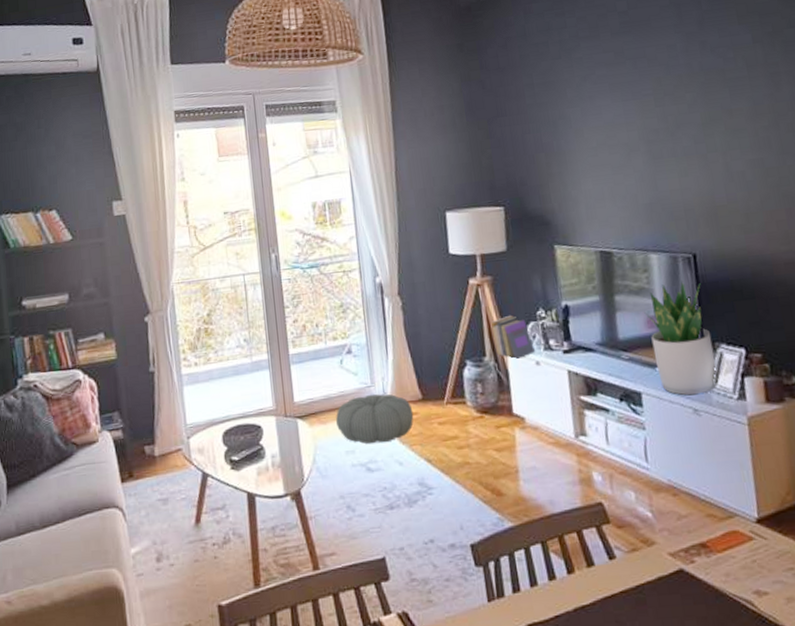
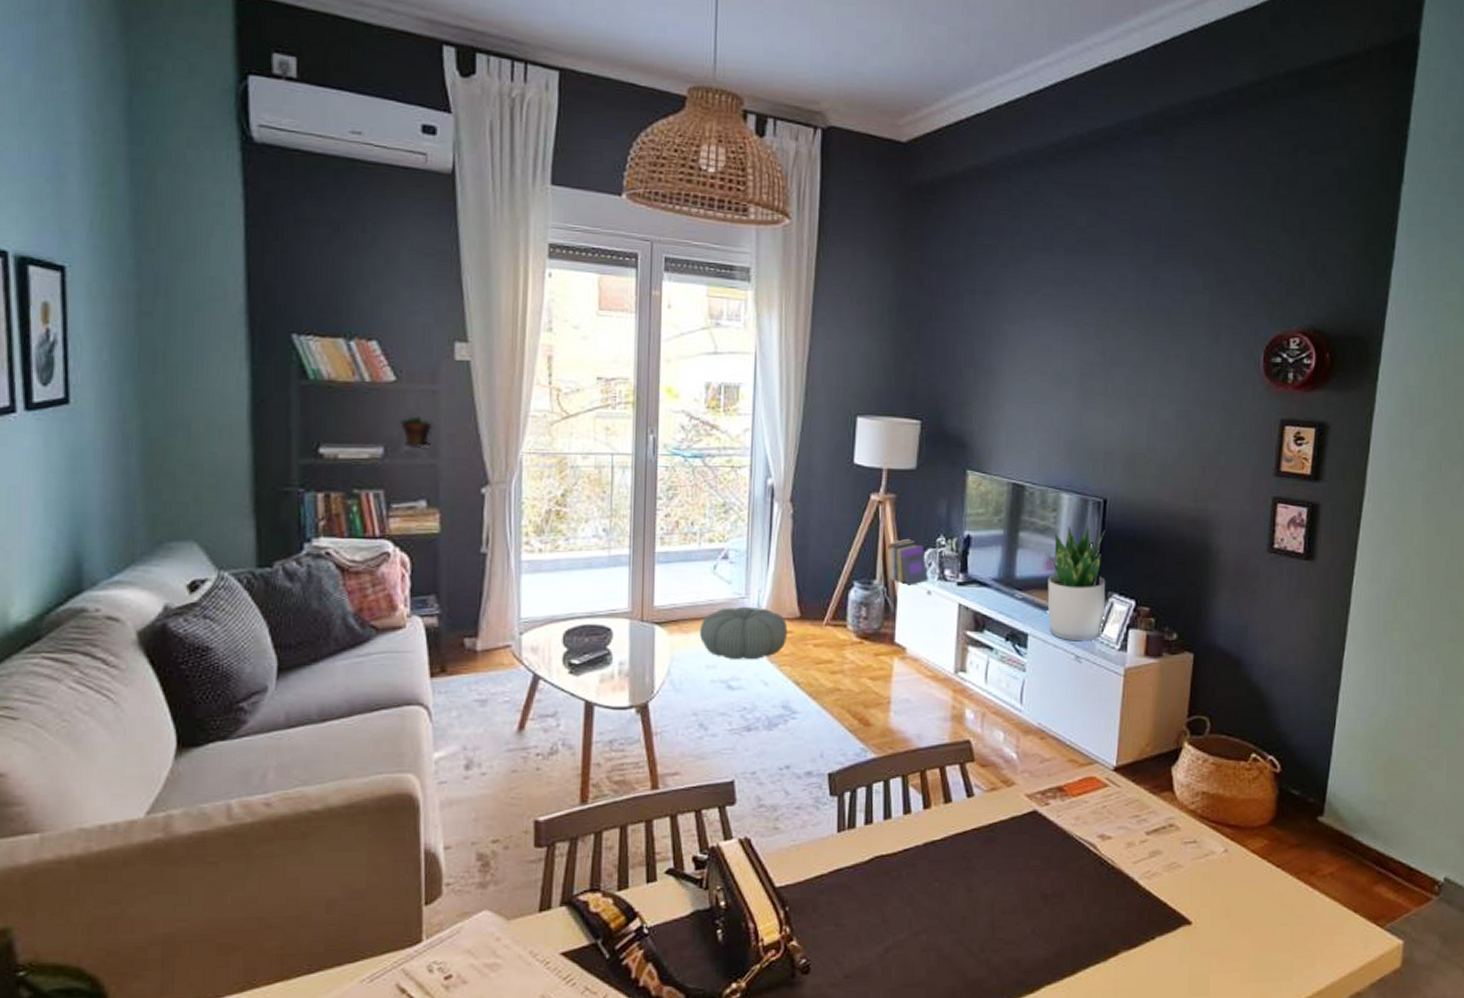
succulent plant: none [79,257,102,291] -> present [400,406,431,448]

